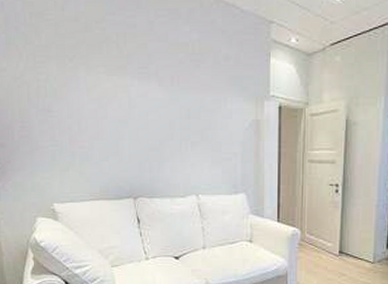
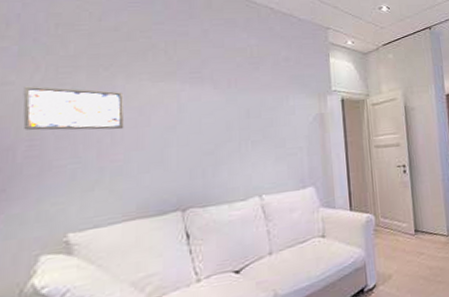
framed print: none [13,73,88,119] -> present [23,86,125,131]

